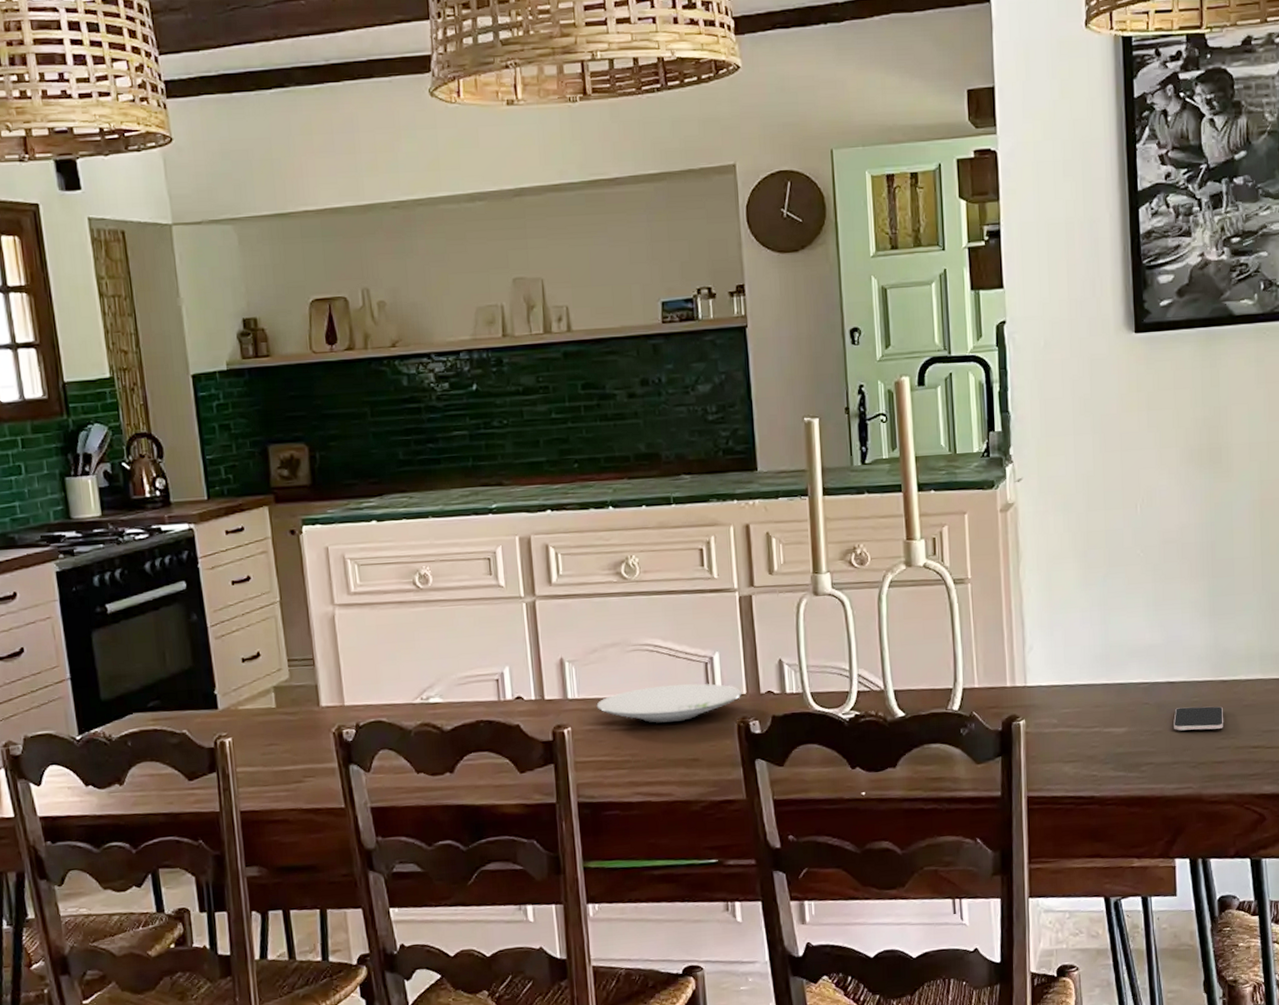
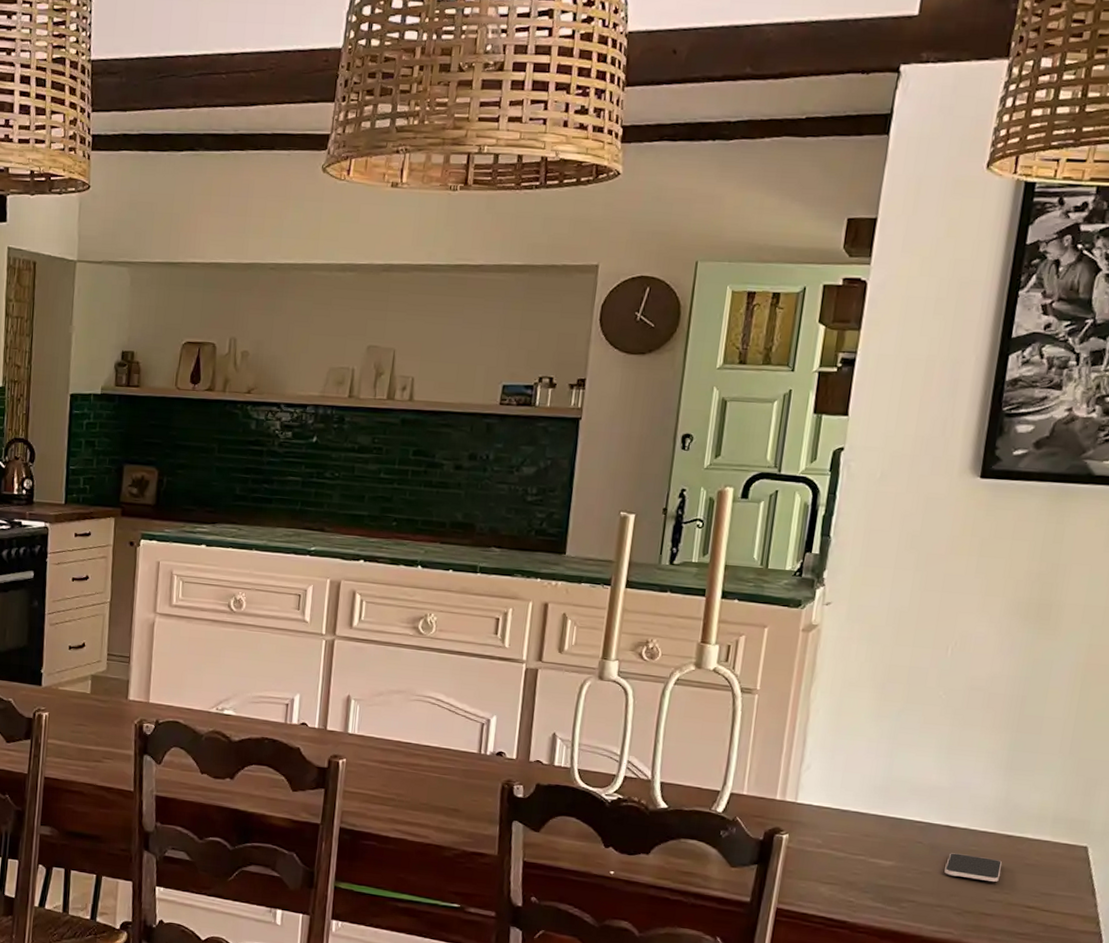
plate: present [596,683,742,724] -> none [373,735,512,773]

